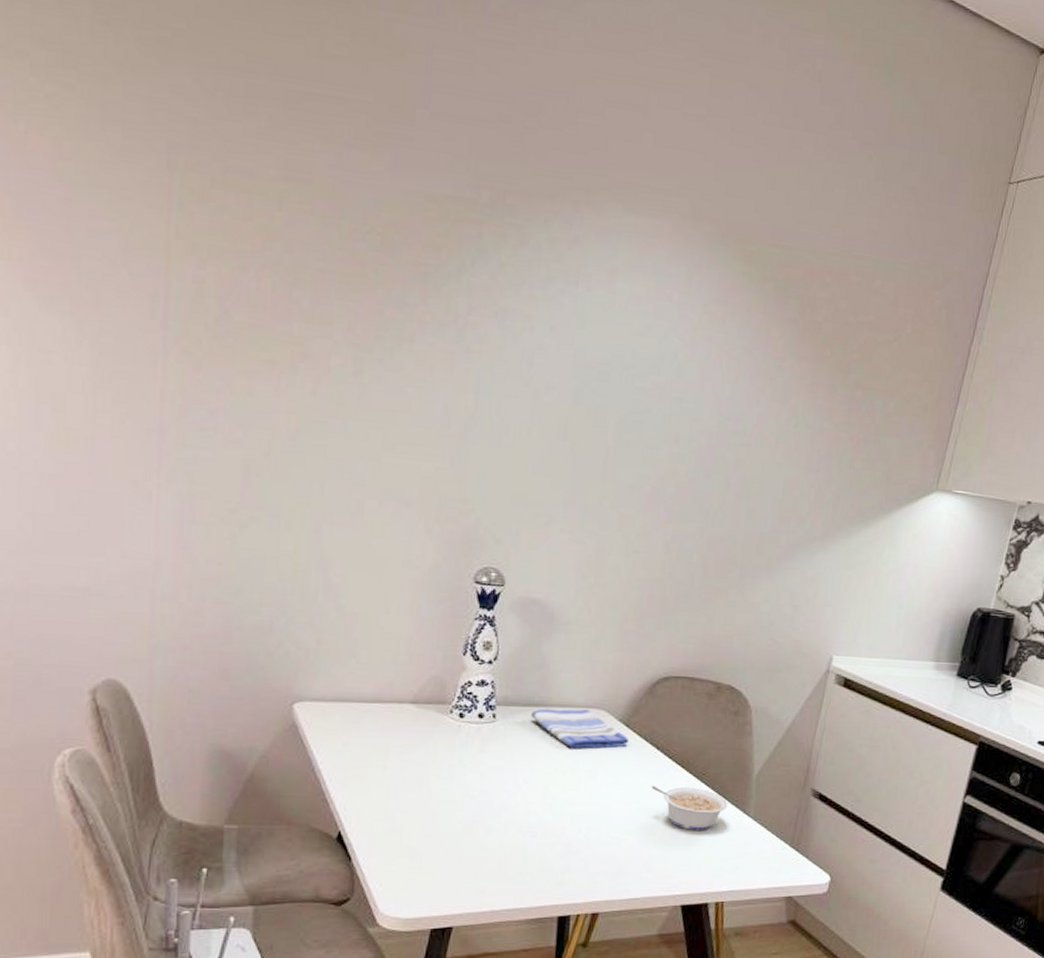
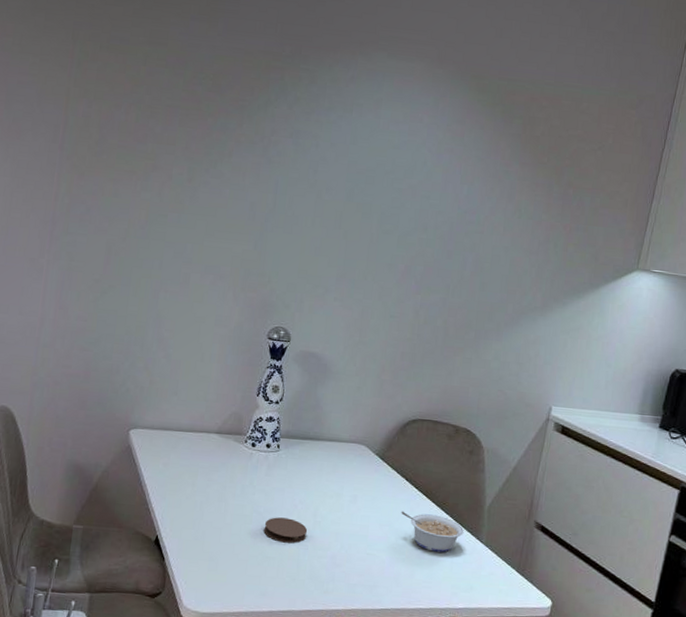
coaster: none [479,801,536,831] -> present [264,517,308,544]
dish towel: present [531,708,629,749] -> none [306,441,383,478]

